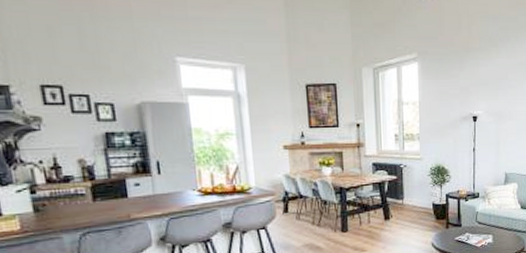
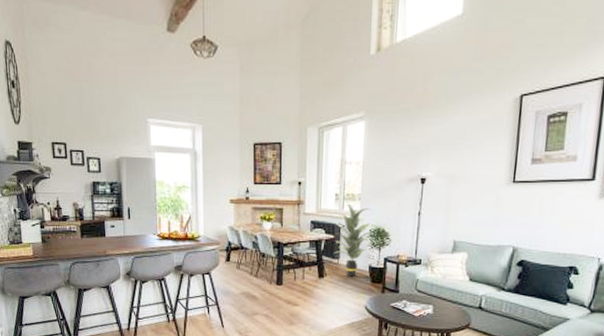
indoor plant: none [393,143,435,216] -> present [331,203,375,277]

